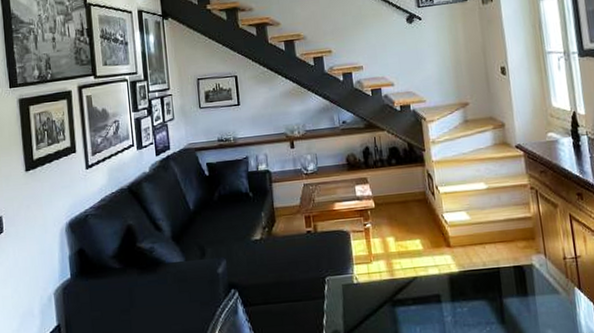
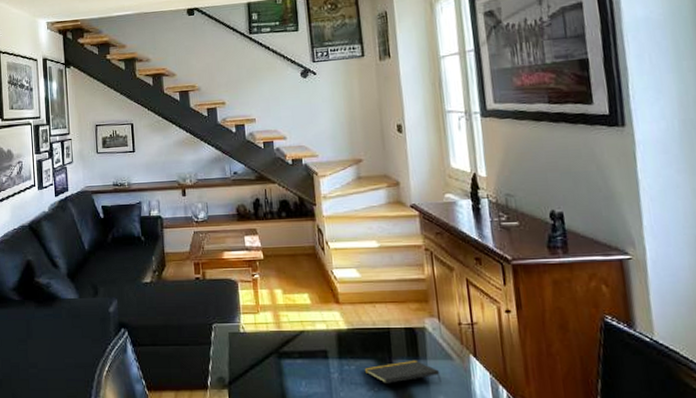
notepad: none [476,296,549,322] -> present [364,359,441,383]

